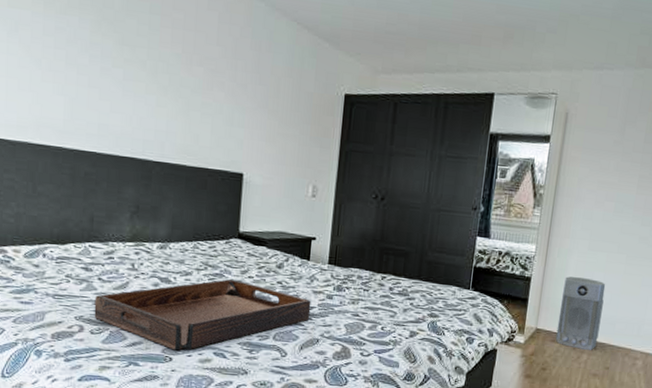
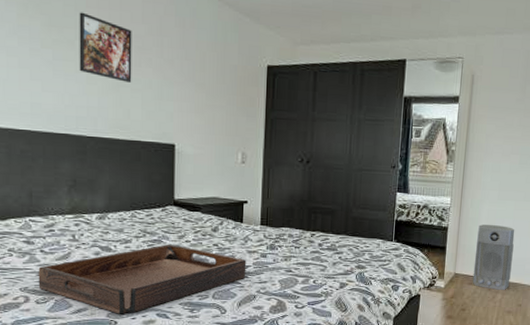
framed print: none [149,31,206,107] -> present [79,12,132,83]

